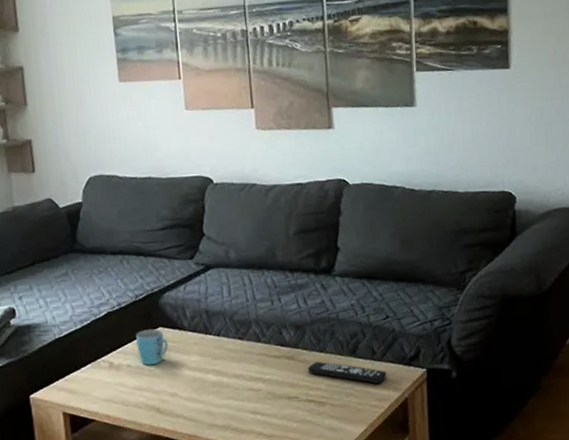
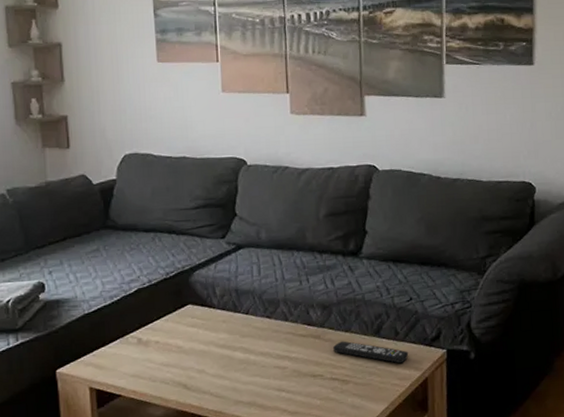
mug: present [136,328,169,365] -> none [165,306,198,342]

